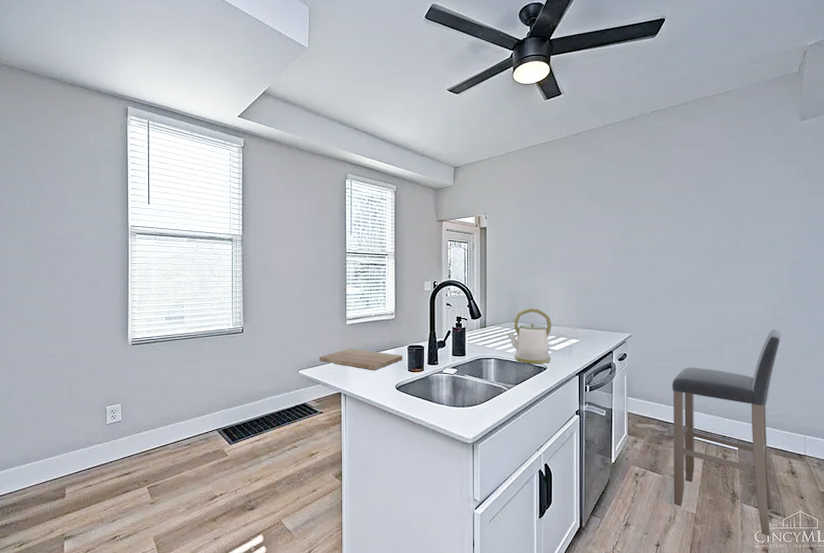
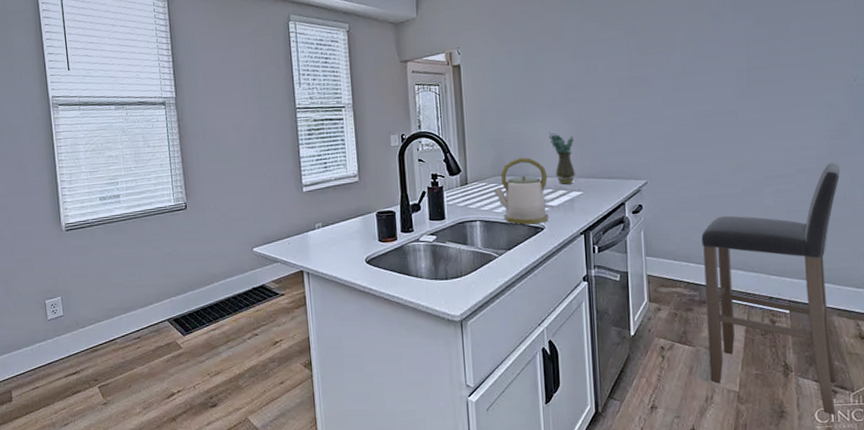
cutting board: present [319,348,403,371] -> none [274,218,372,244]
vase: none [555,288,575,333] -> present [549,132,575,184]

